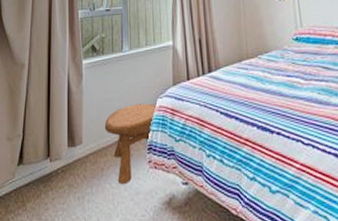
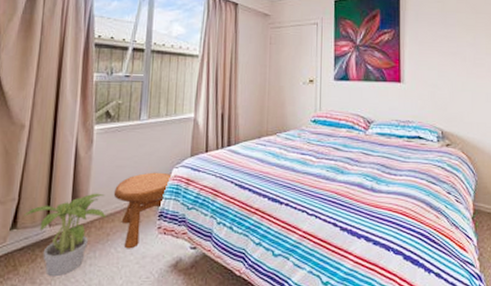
potted plant: none [28,127,99,212] -> present [24,193,106,276]

